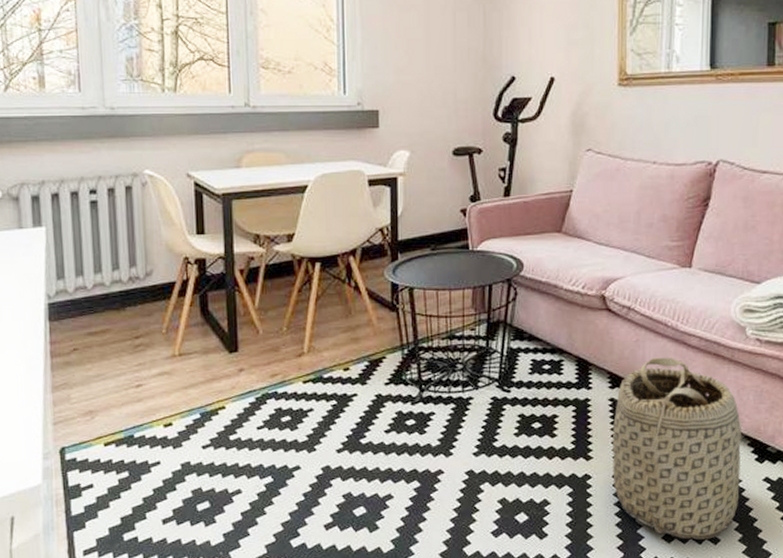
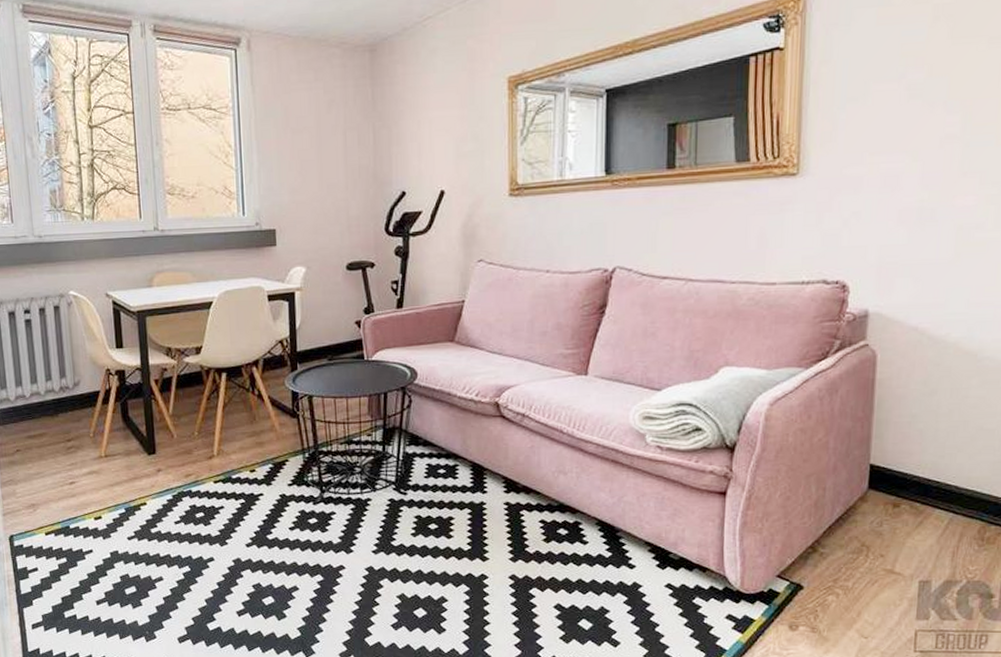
basket: present [612,357,742,541] -> none [508,463,643,643]

